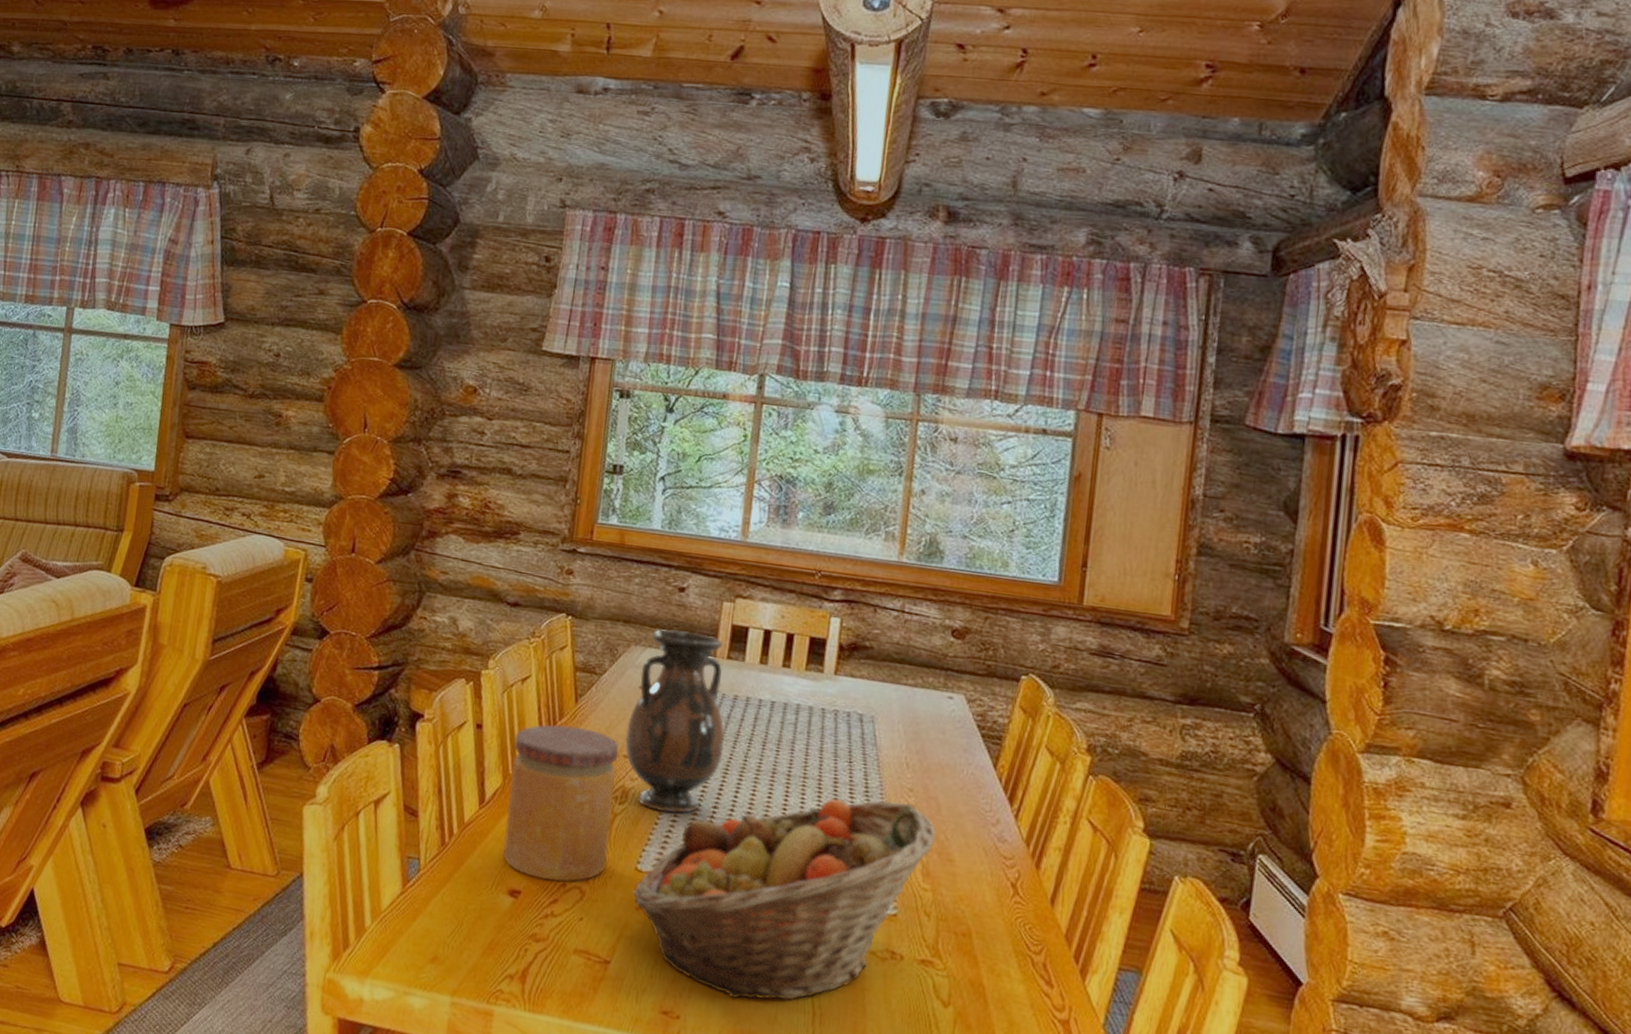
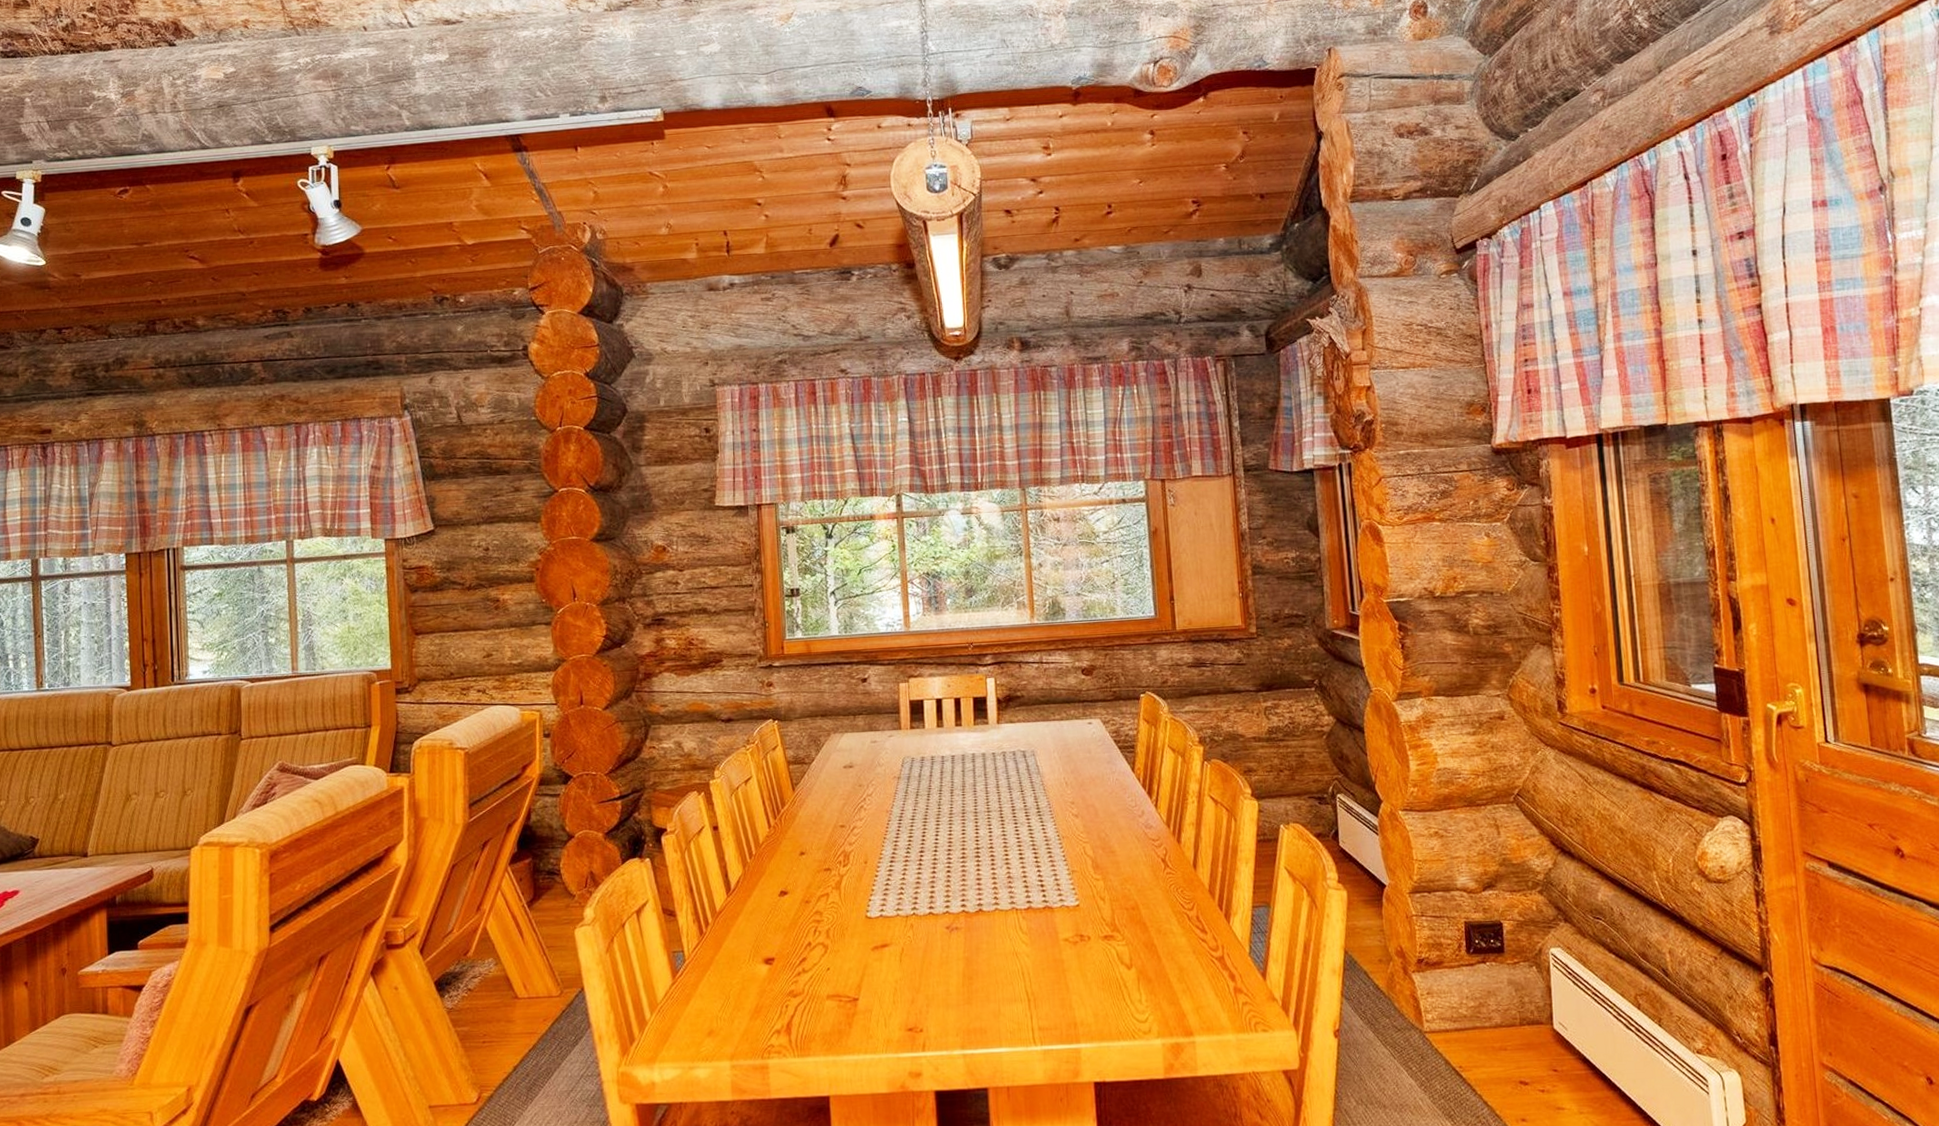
jar: present [503,724,620,882] -> none [747,810,841,945]
vase: present [625,629,725,814] -> none [839,713,920,865]
fruit basket: present [632,799,937,1001] -> none [866,815,1099,1004]

